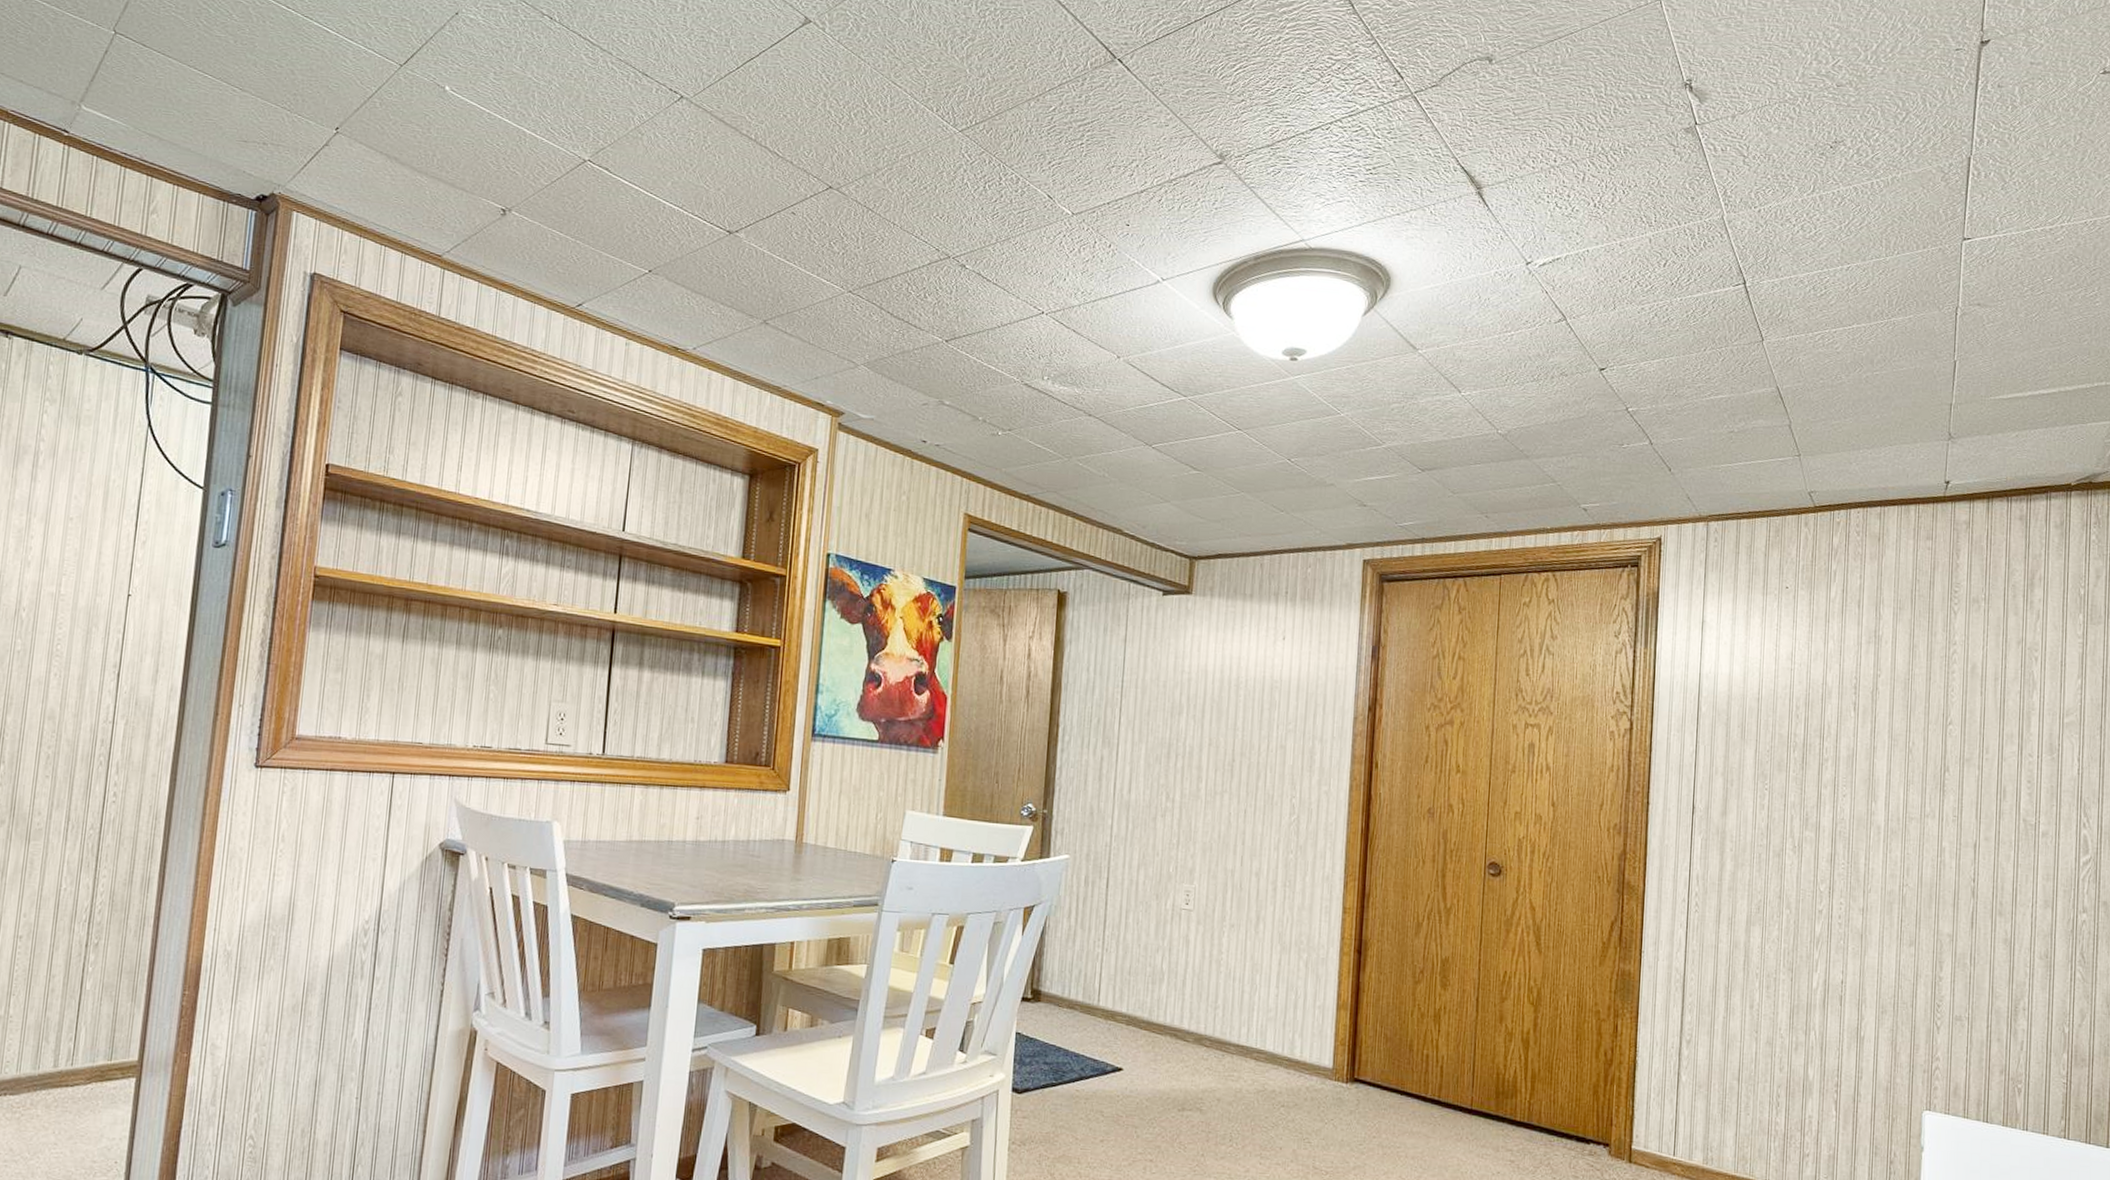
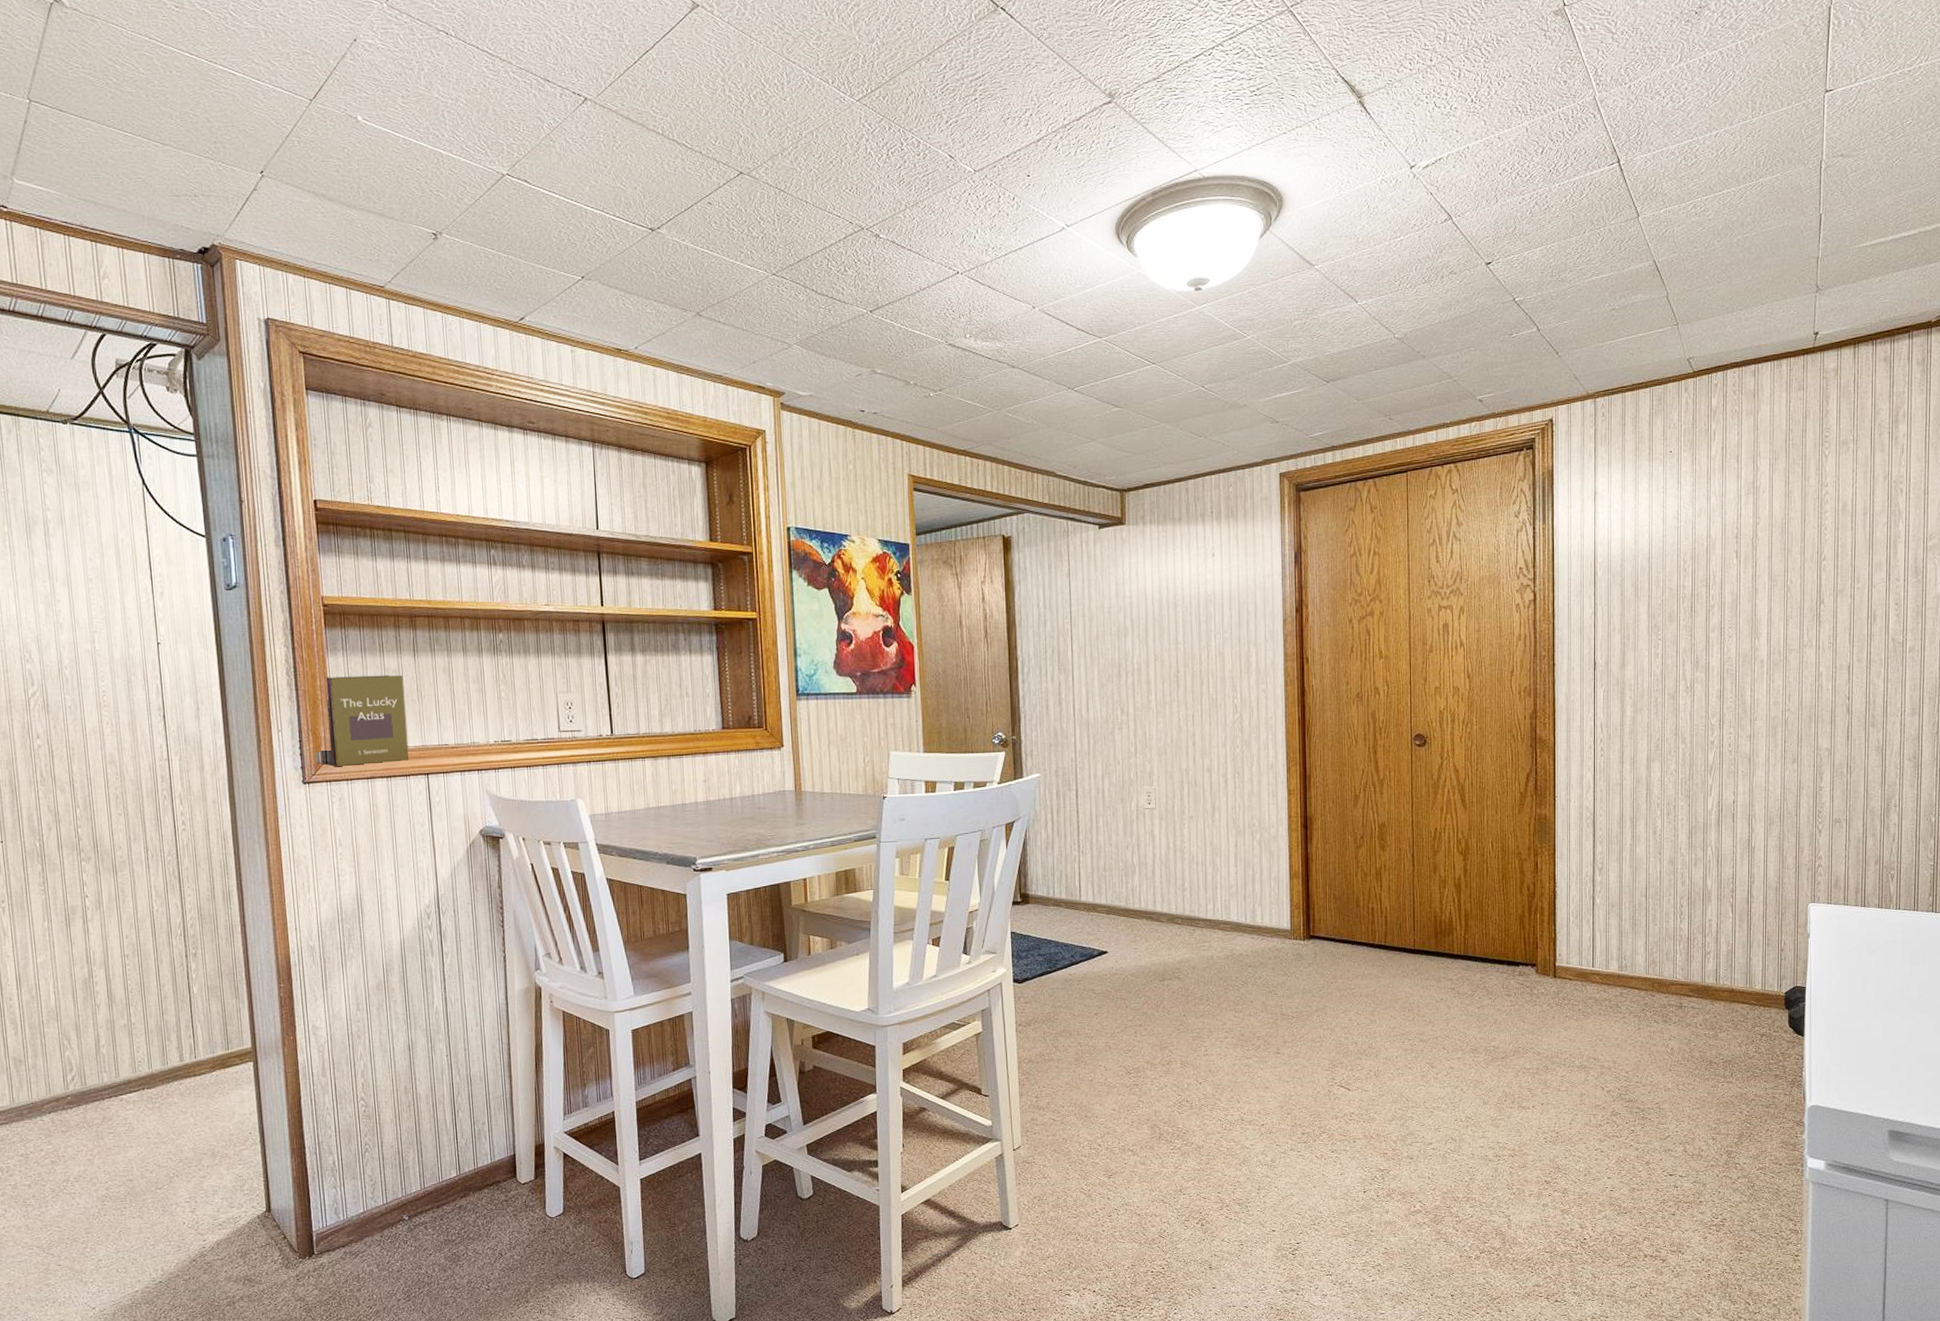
books: none [274,653,387,756] -> present [315,675,409,767]

